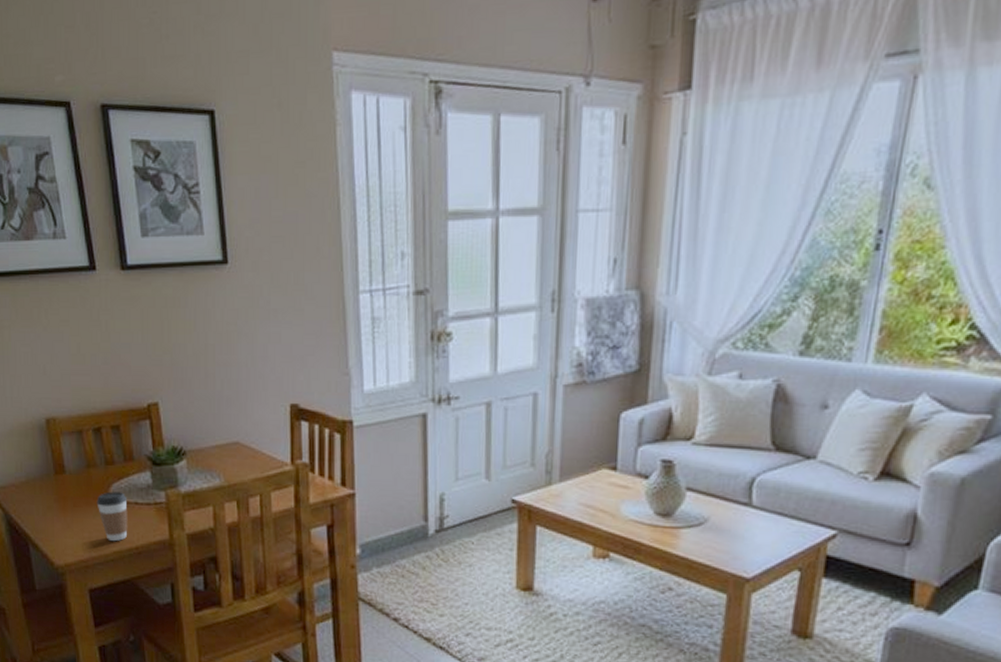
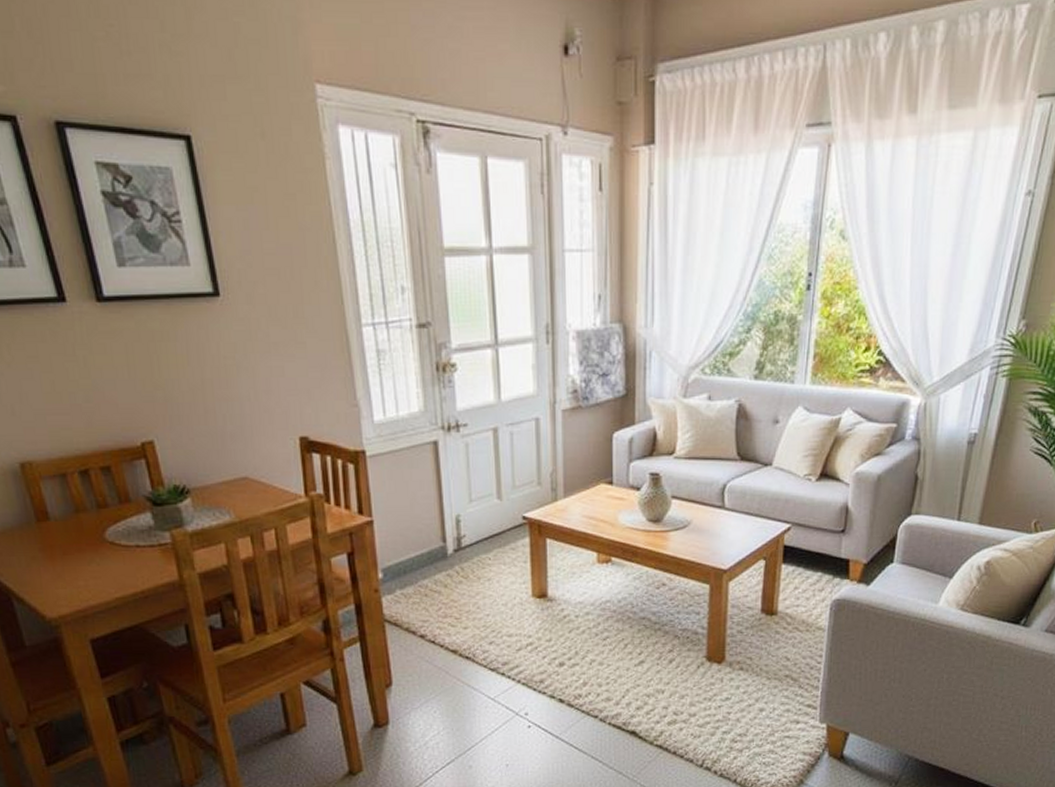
coffee cup: present [96,491,128,542] -> none [90,536,131,588]

